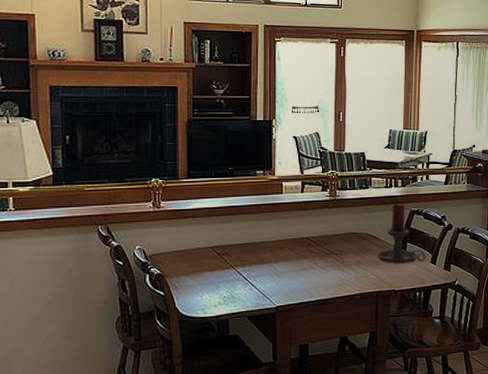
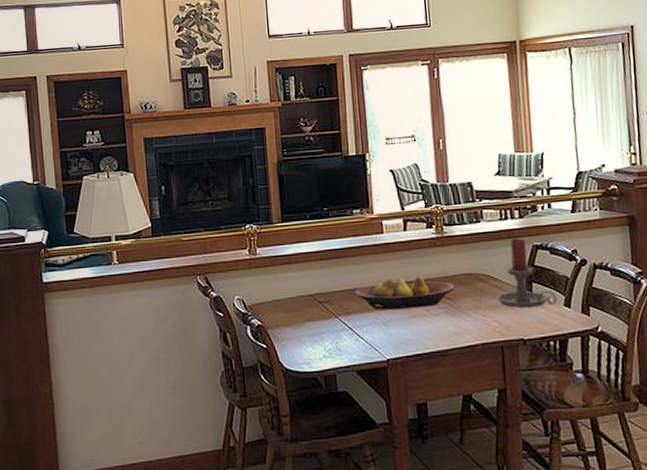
fruit bowl: none [253,233,341,263] -> present [355,275,454,310]

